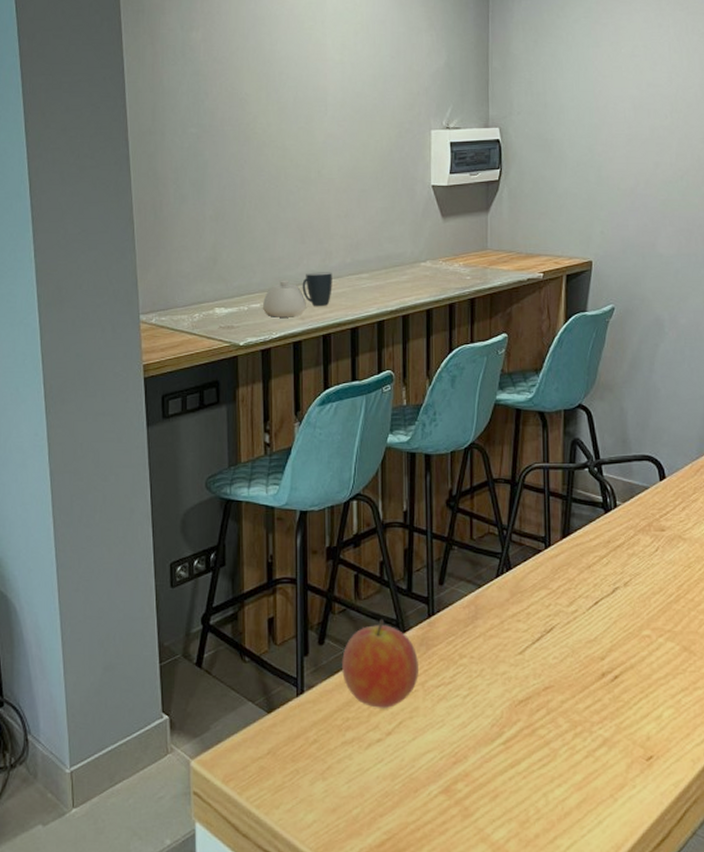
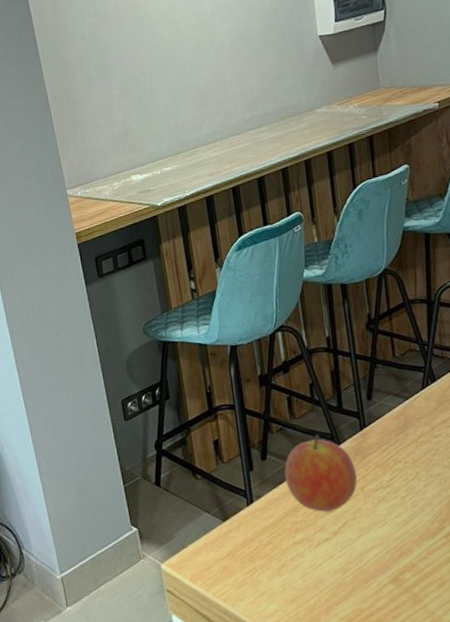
sugar bowl: present [262,280,306,317] -> none [173,142,214,178]
mug: present [302,272,332,307] -> none [207,129,236,163]

